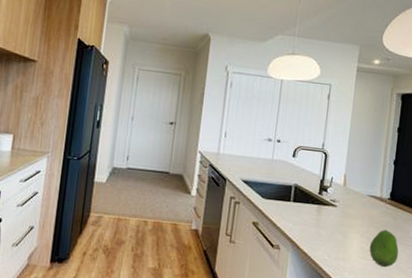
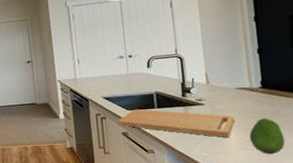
cutting board: none [250,199,361,244] -> present [117,109,235,138]

